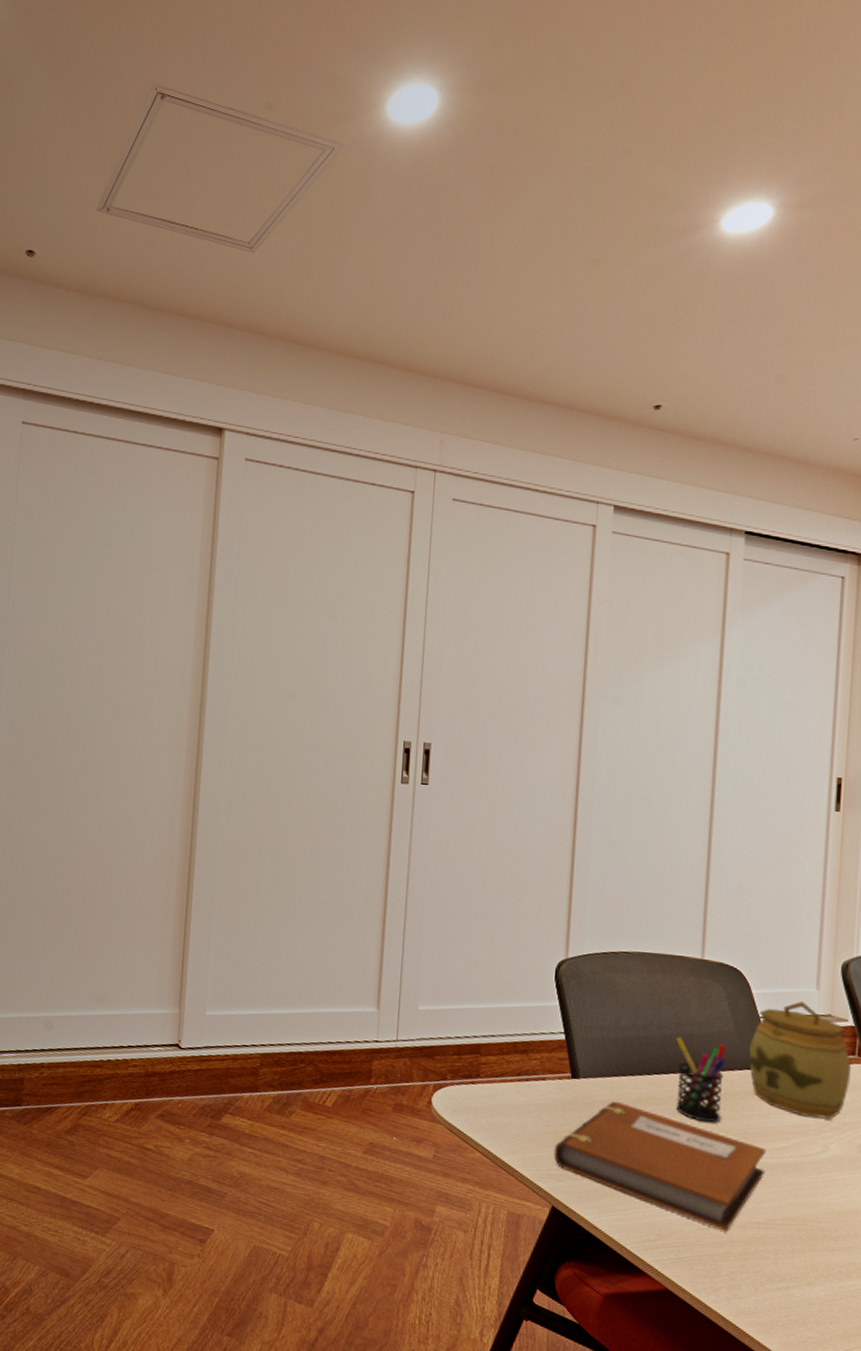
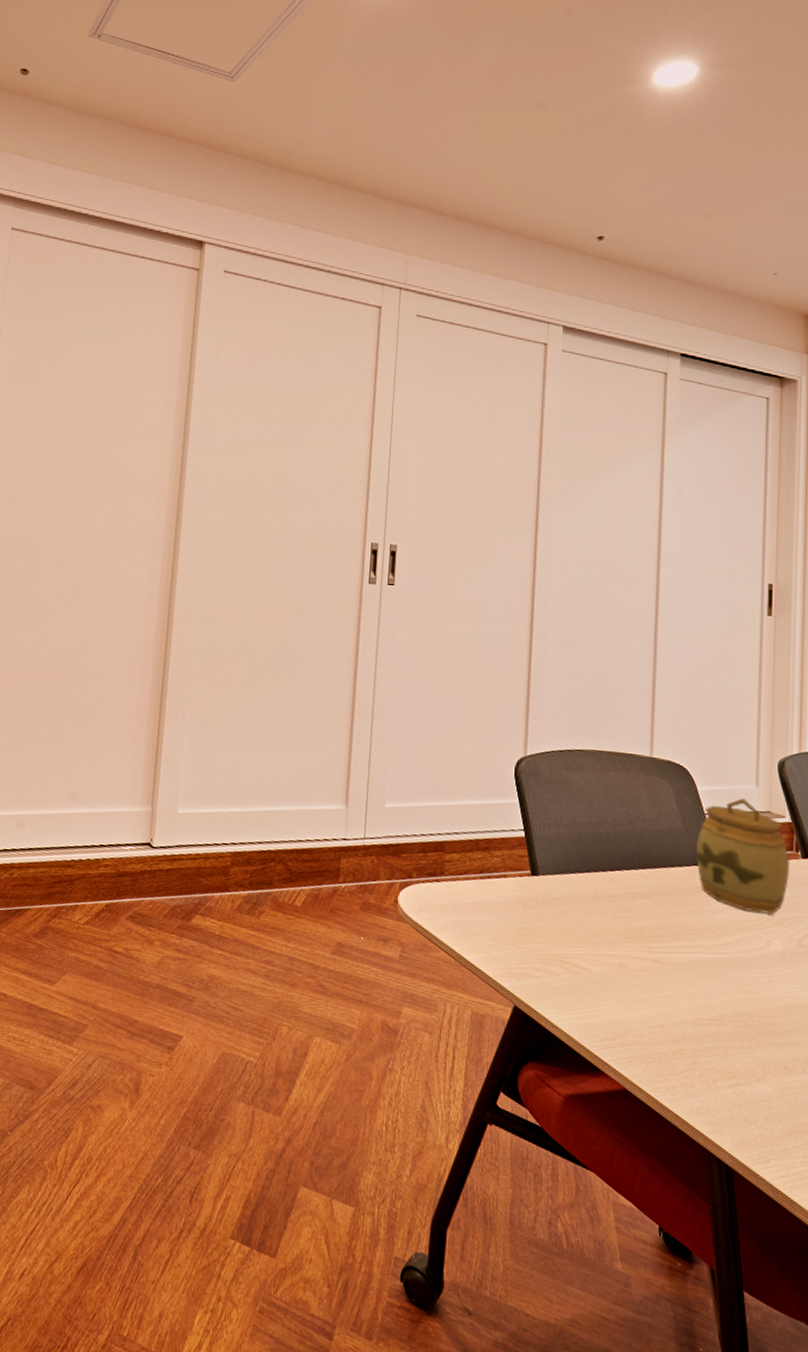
notebook: present [553,1101,766,1232] -> none [515,898,714,1029]
pen holder: present [676,1037,727,1123] -> none [628,833,675,919]

